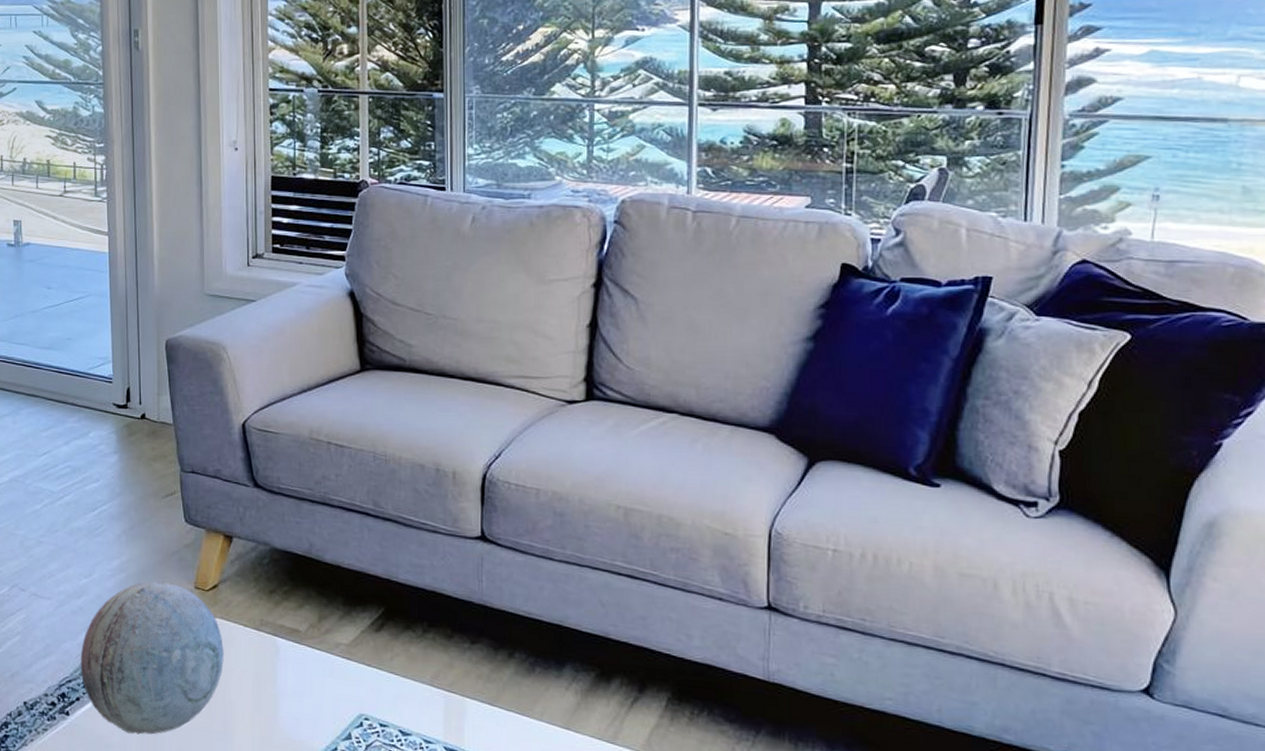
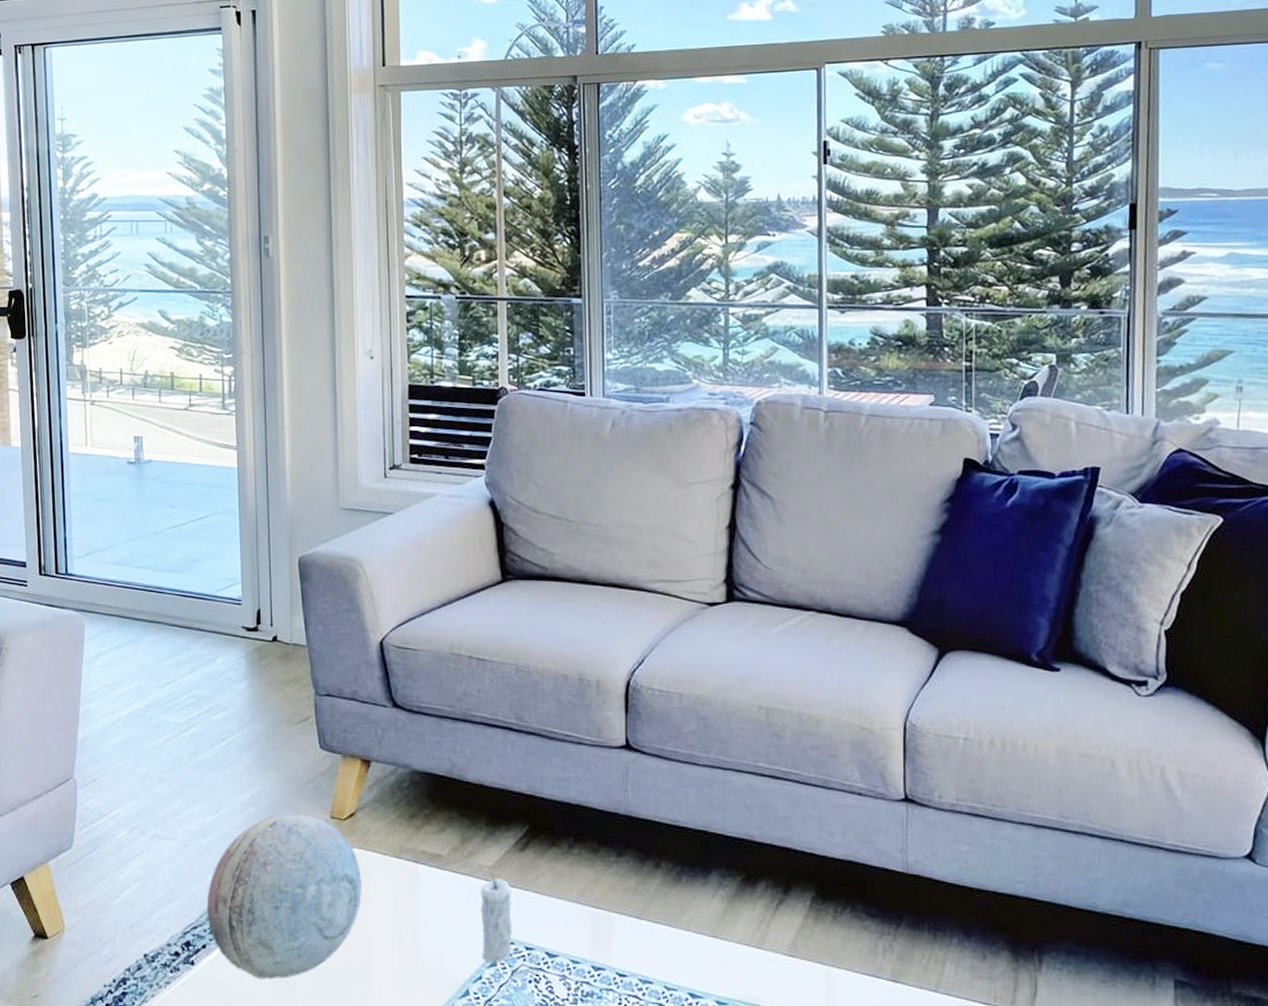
candle: none [336,651,368,737] -> present [480,873,514,964]

